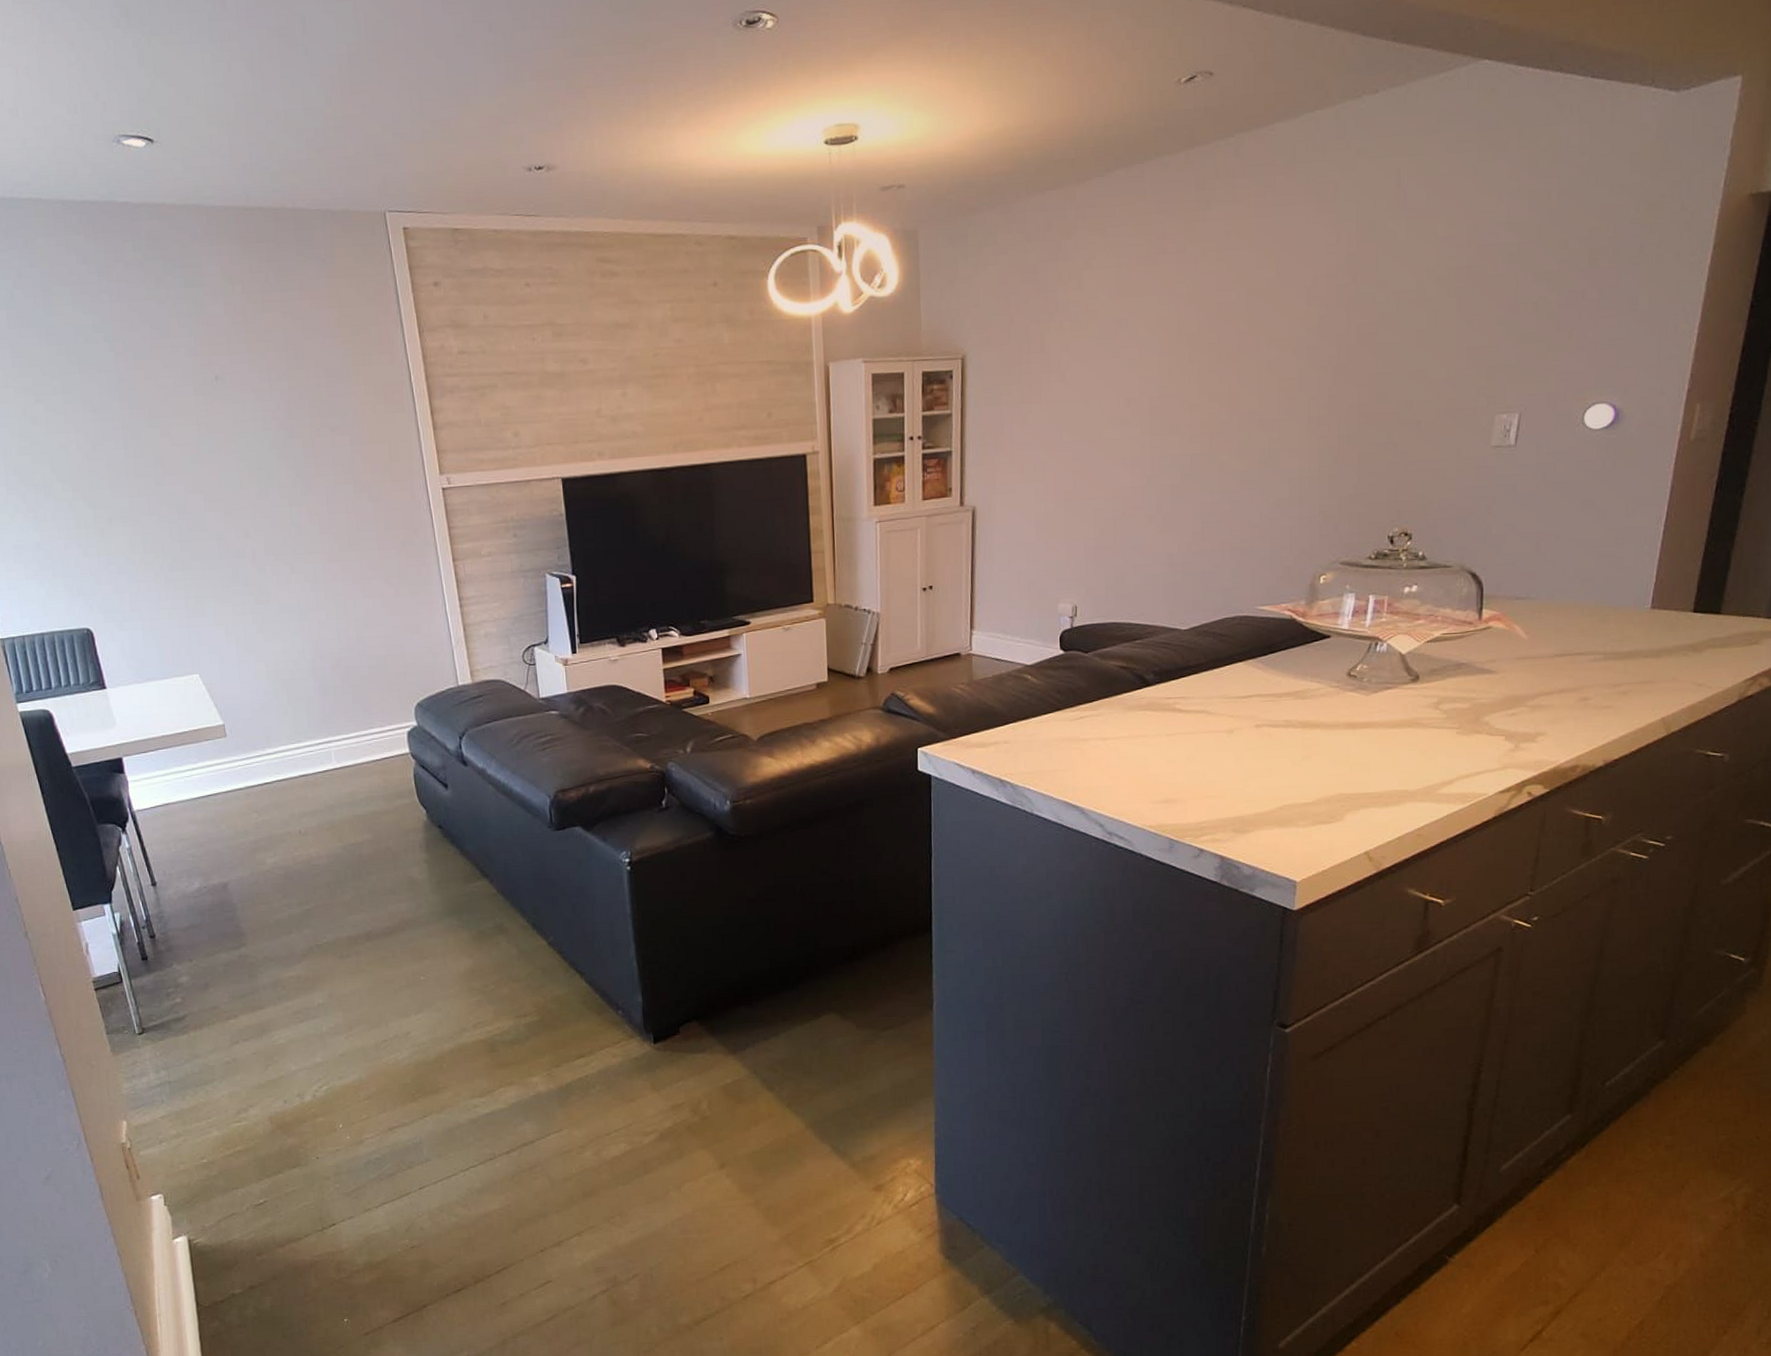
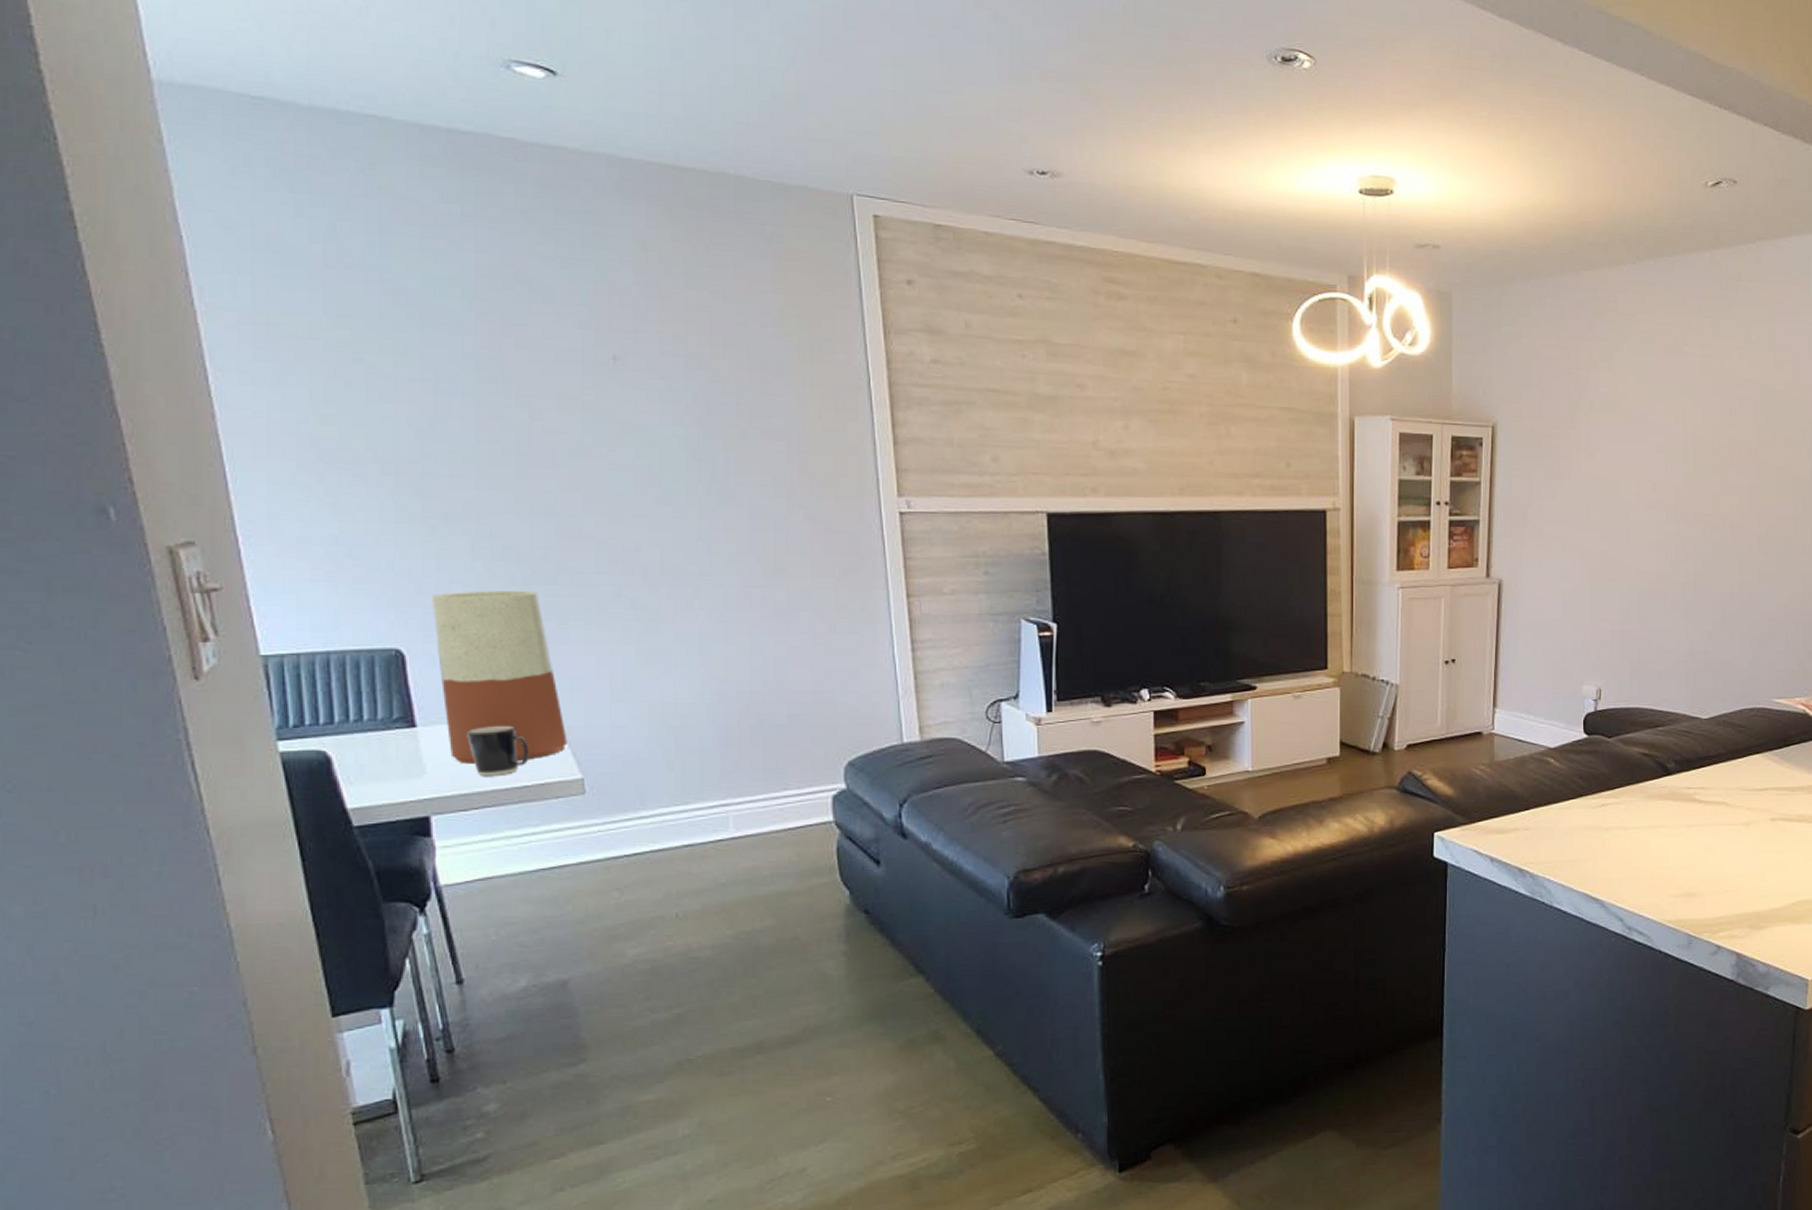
vase: none [106,575,211,716] -> present [431,590,568,764]
mug: none [140,684,185,725] -> present [466,725,530,776]

